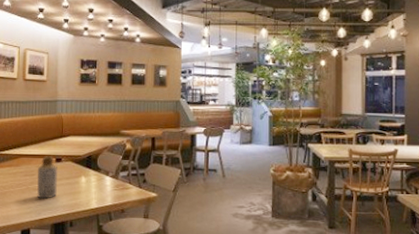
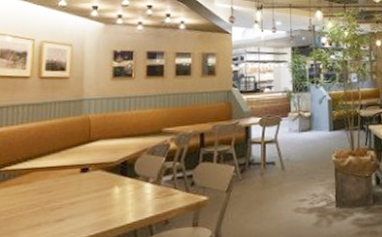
bottle: present [36,156,57,199] -> none [54,166,83,220]

